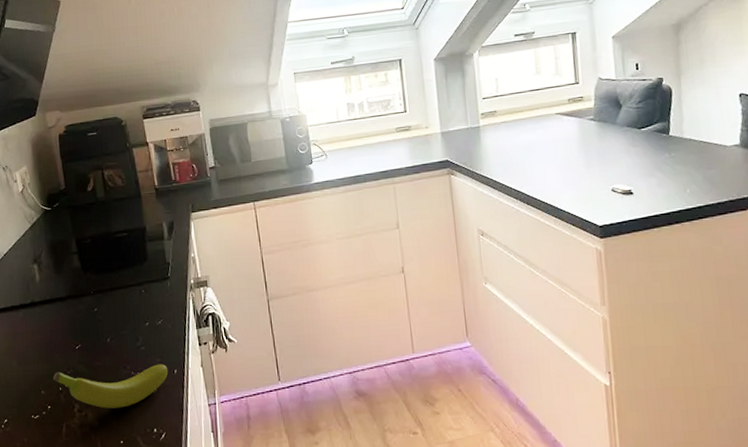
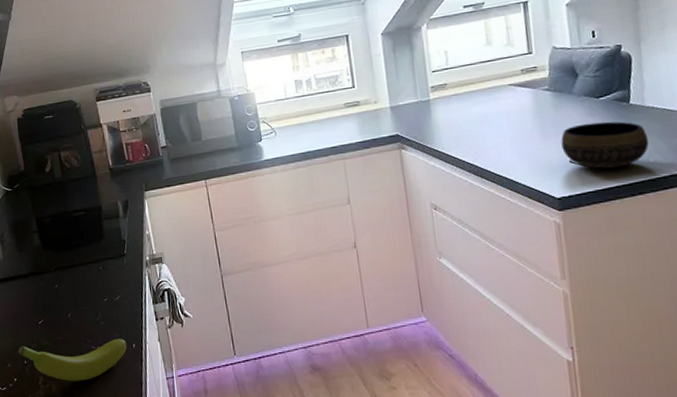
bowl: none [604,152,687,198] -> present [561,121,649,169]

